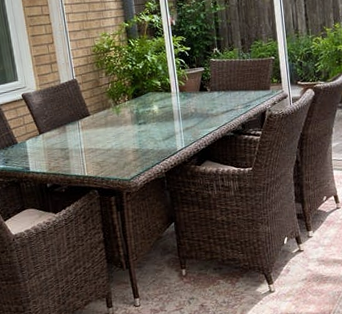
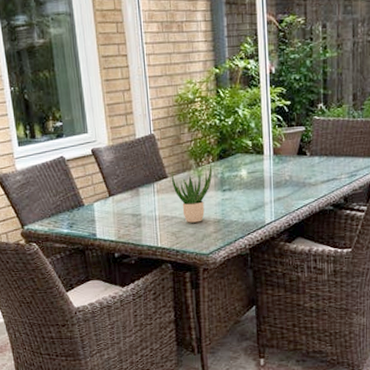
potted plant: none [93,99,129,154] -> present [171,160,213,223]

